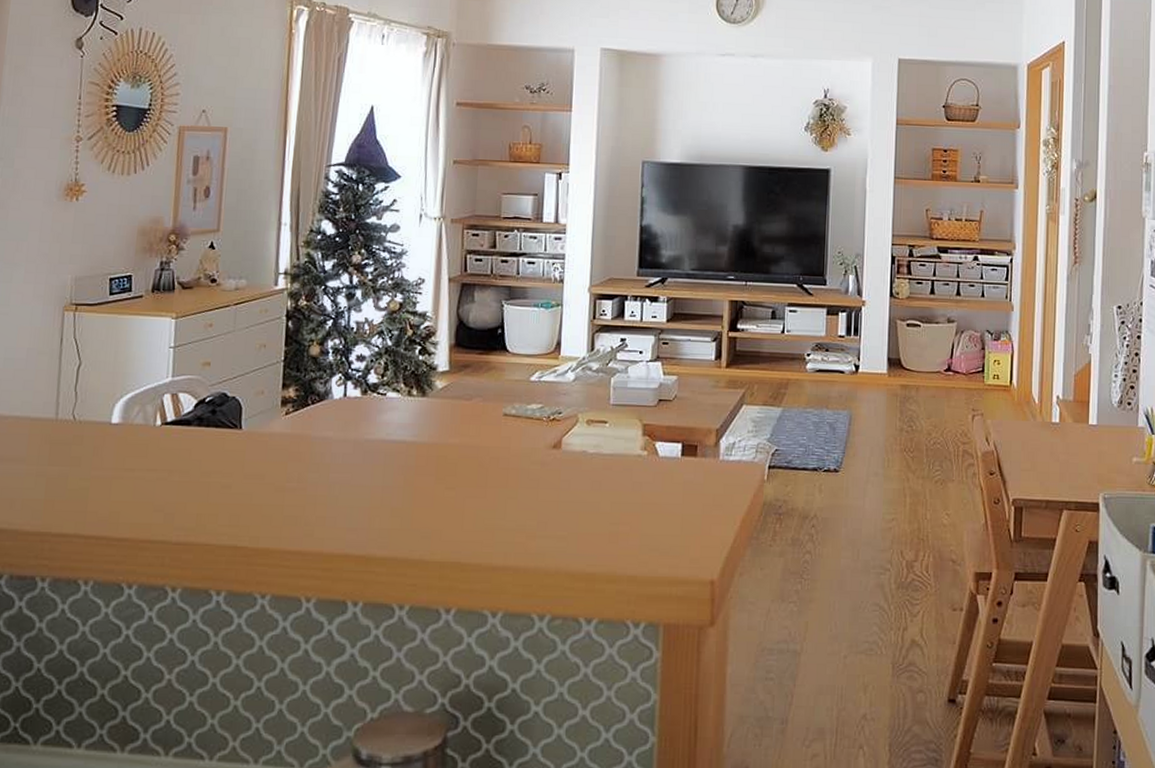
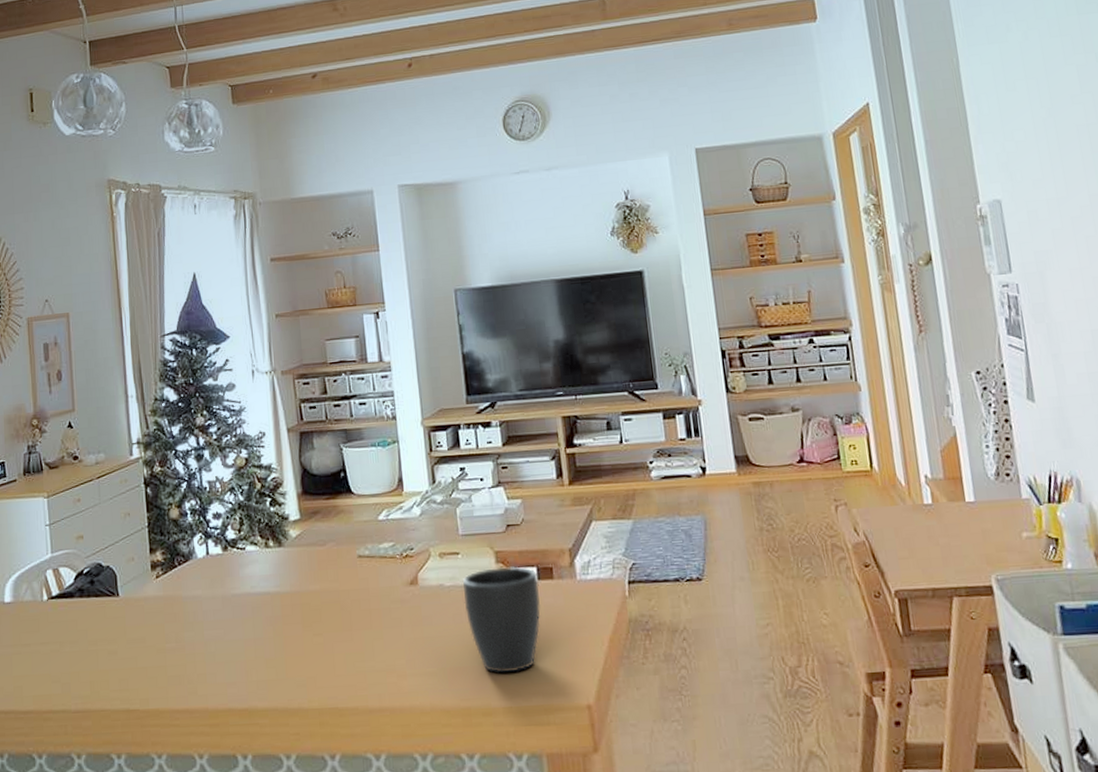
mug: none [605,440,682,543] -> present [463,566,541,673]

